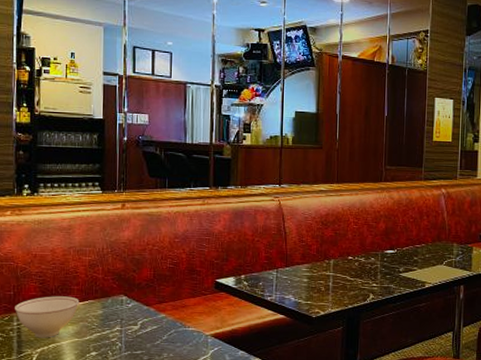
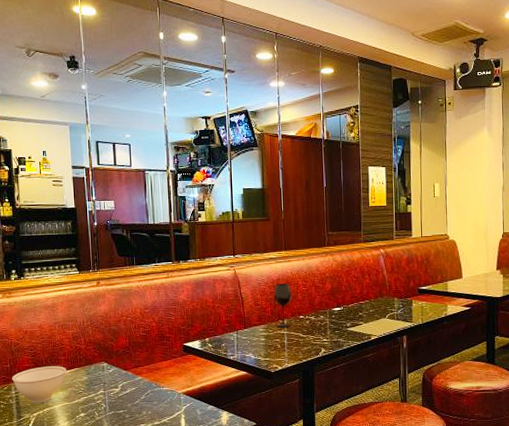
wine glass: none [321,219,341,269] -> present [274,283,292,328]

